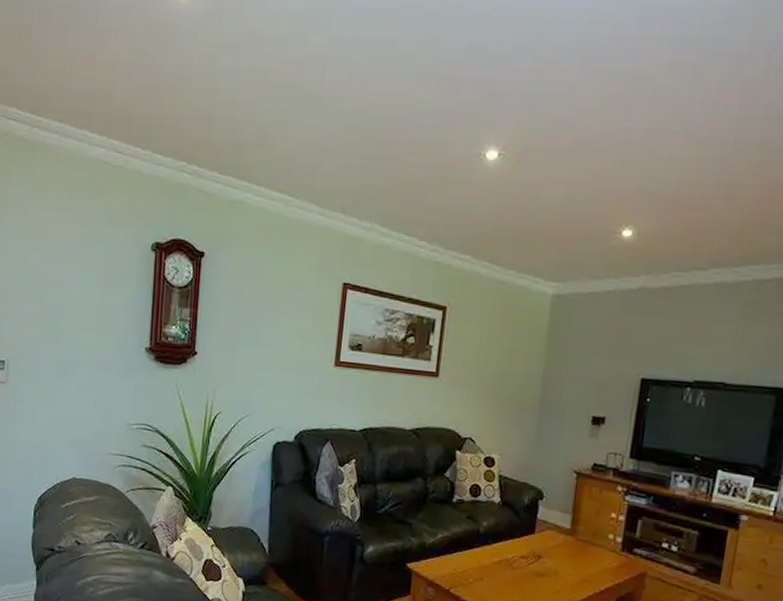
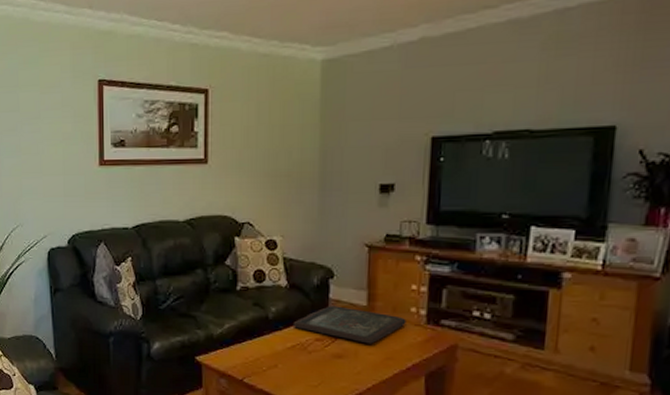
board game: none [501,525,604,566] -> present [292,306,406,344]

